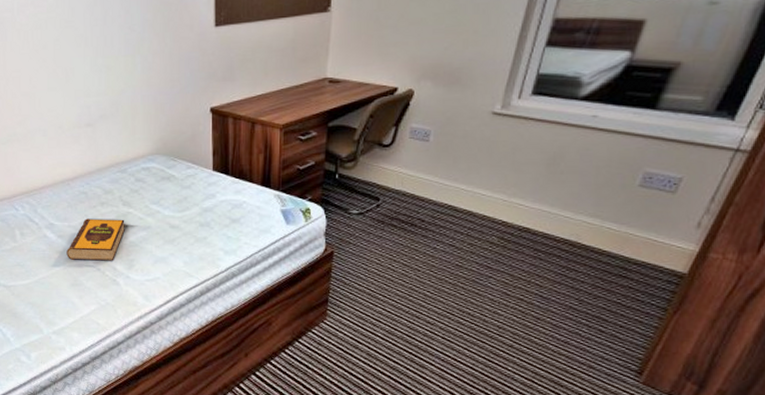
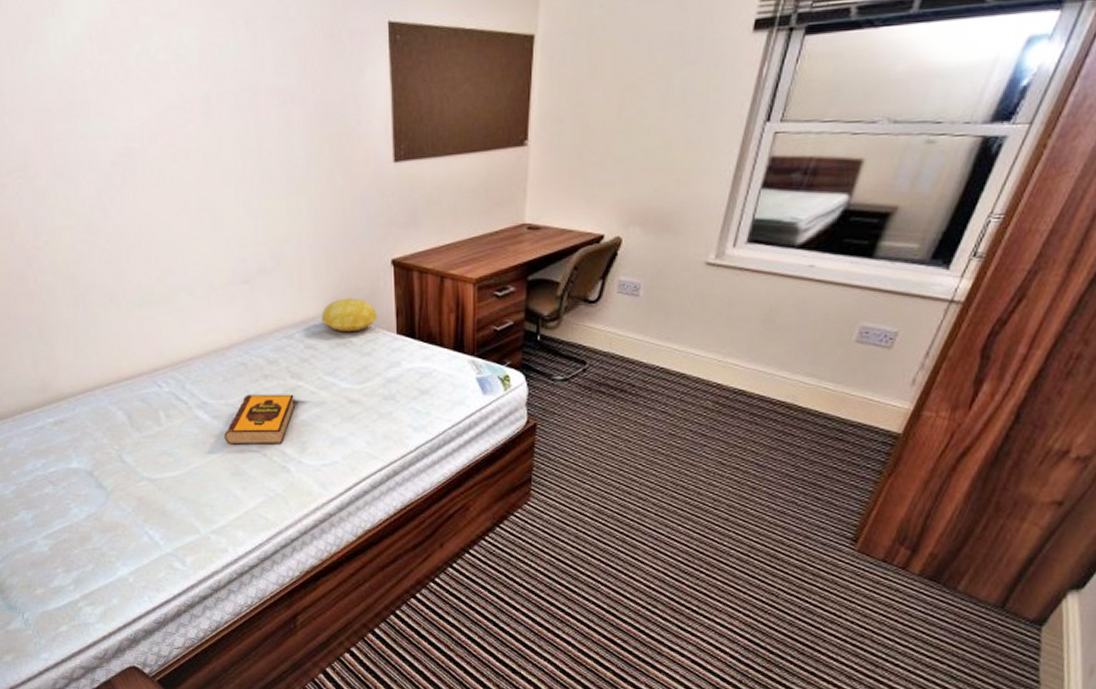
cushion: none [150,139,198,169] -> present [321,298,379,333]

